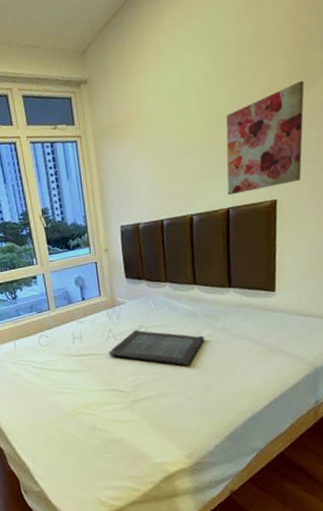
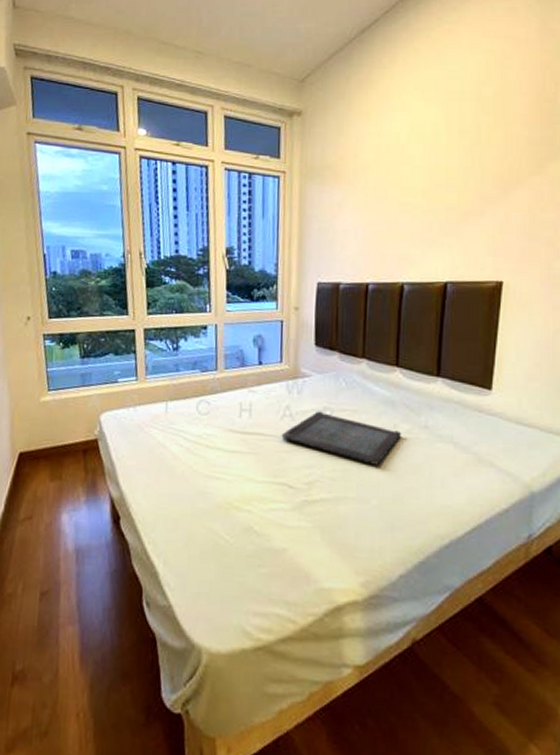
wall art: present [226,80,305,196] -> none [447,153,544,268]

